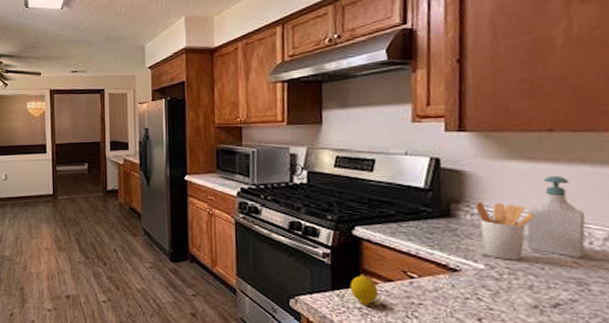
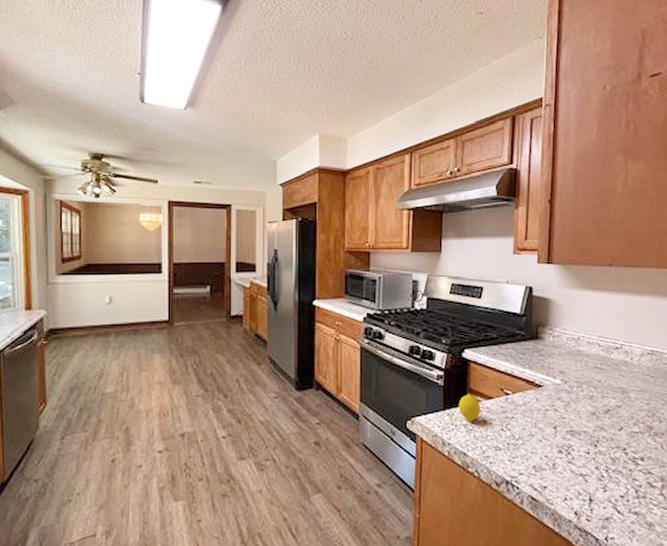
utensil holder: present [475,201,534,261] -> none [556,325,596,376]
soap bottle: present [526,175,586,258] -> none [590,303,629,371]

